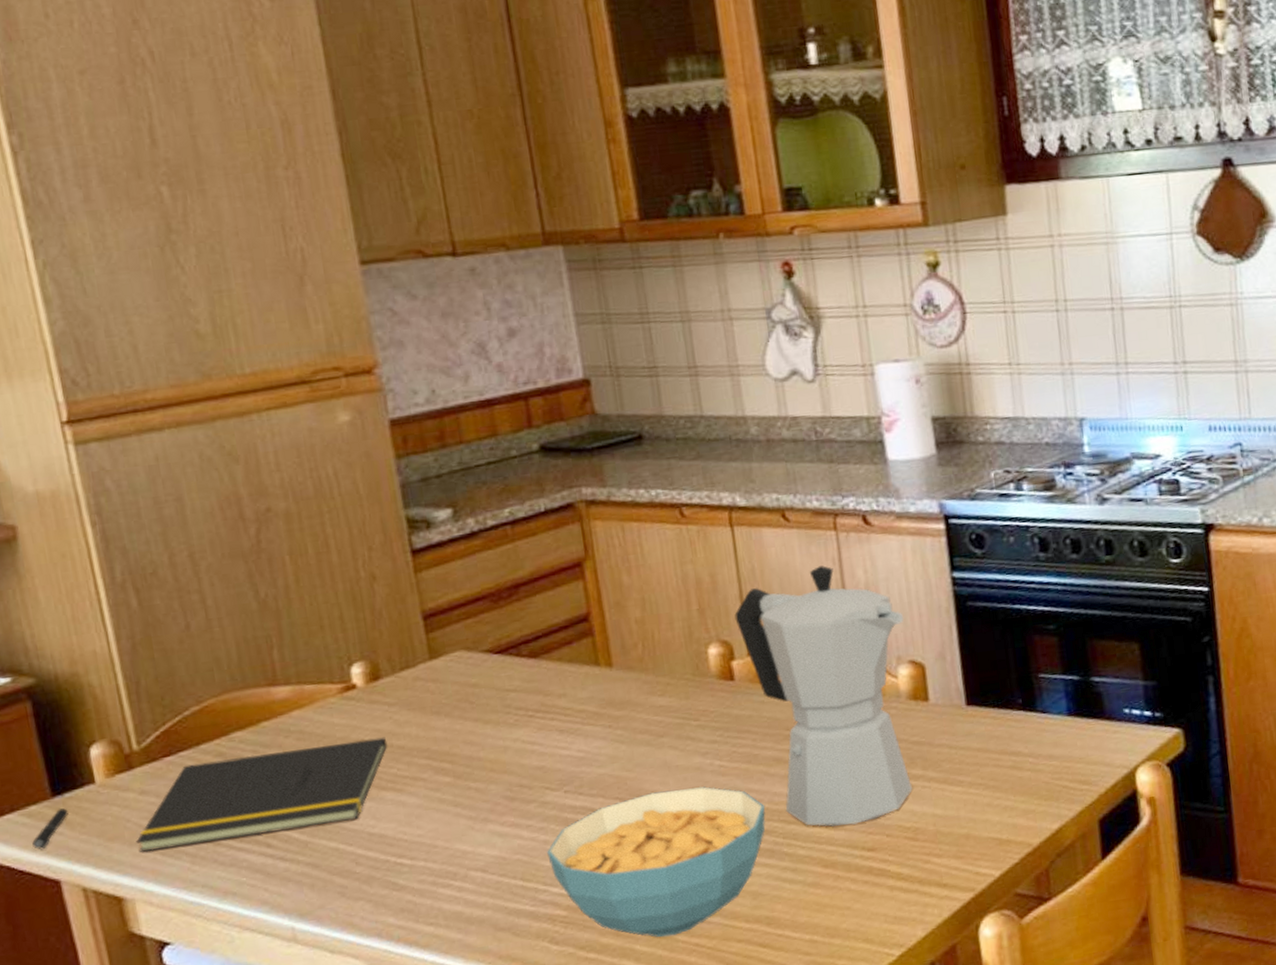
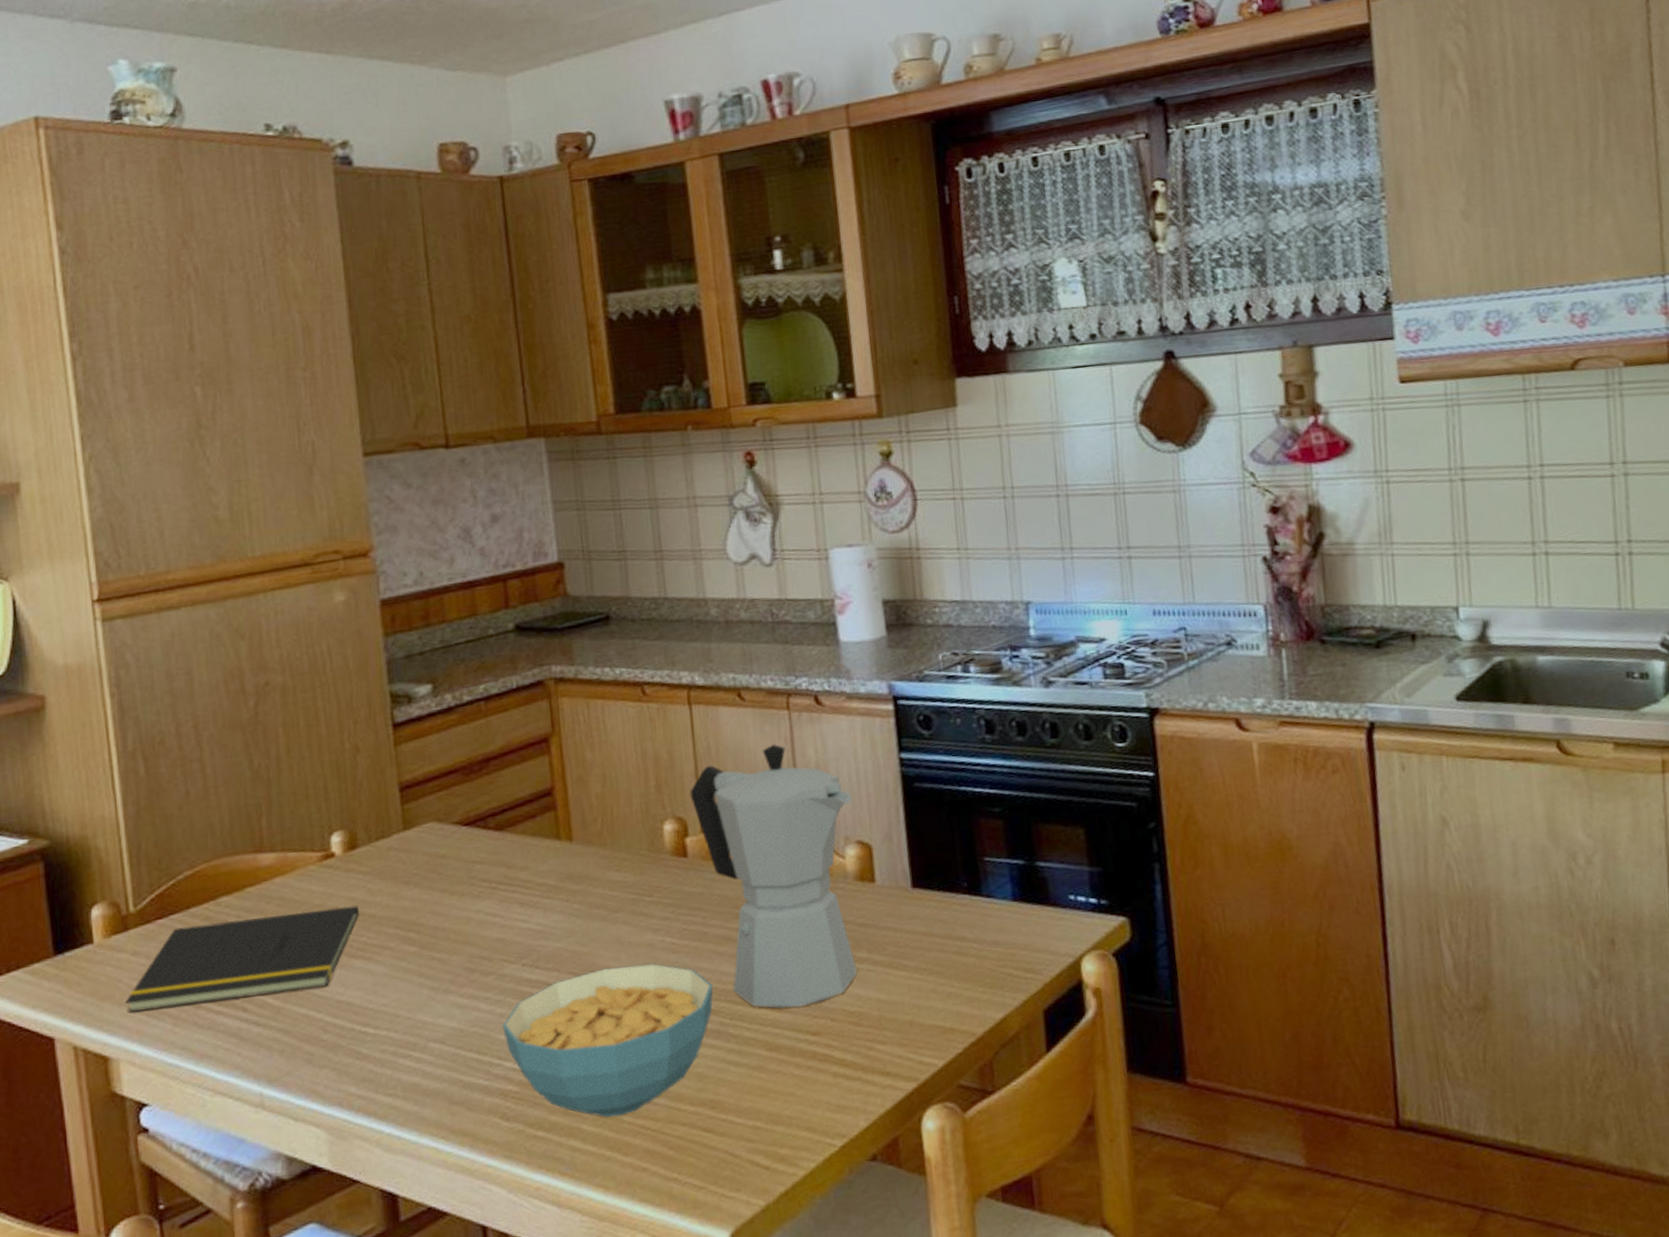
pen: present [32,808,68,850] -> none [33,967,67,1007]

